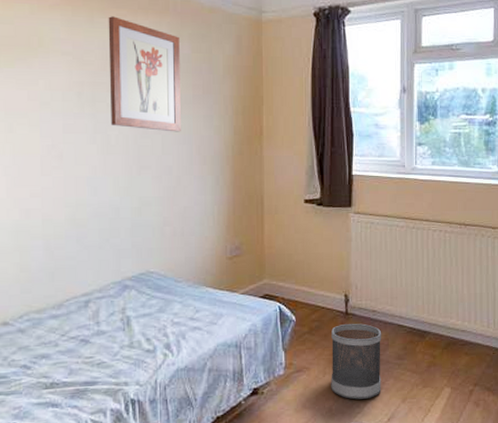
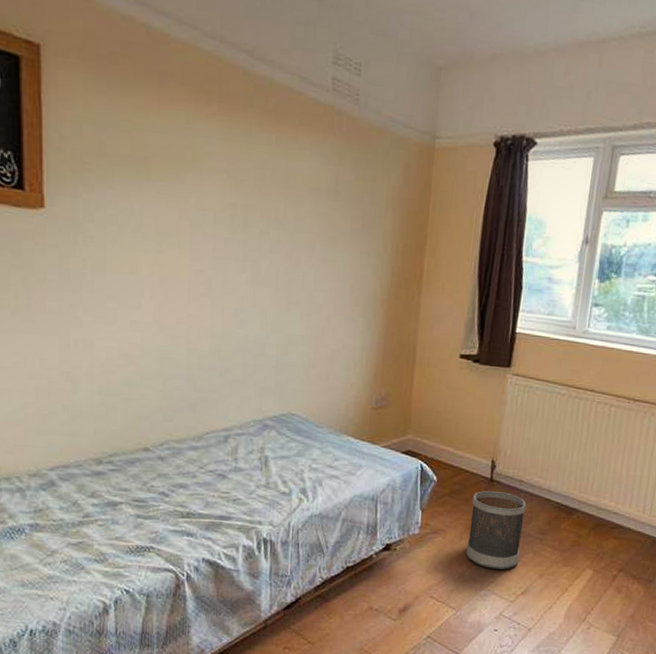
wall art: present [108,16,181,132] -> none [263,131,342,268]

